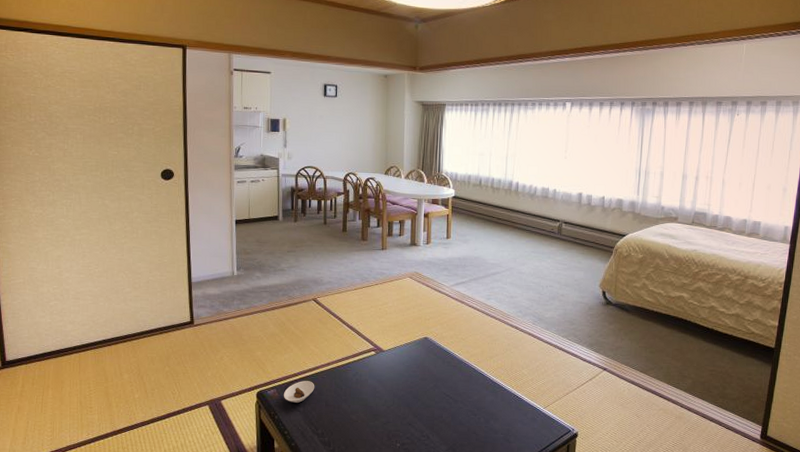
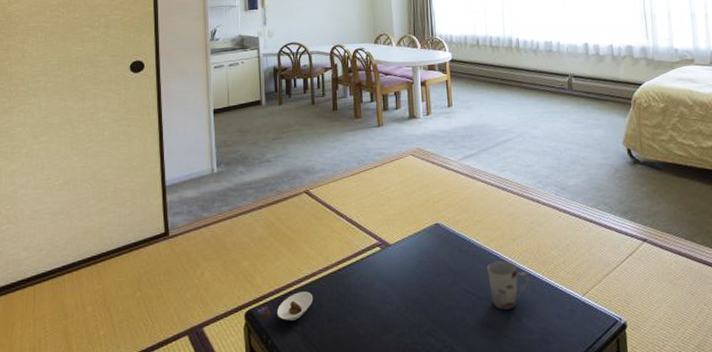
cup: none [465,373,501,412] -> present [487,261,530,310]

